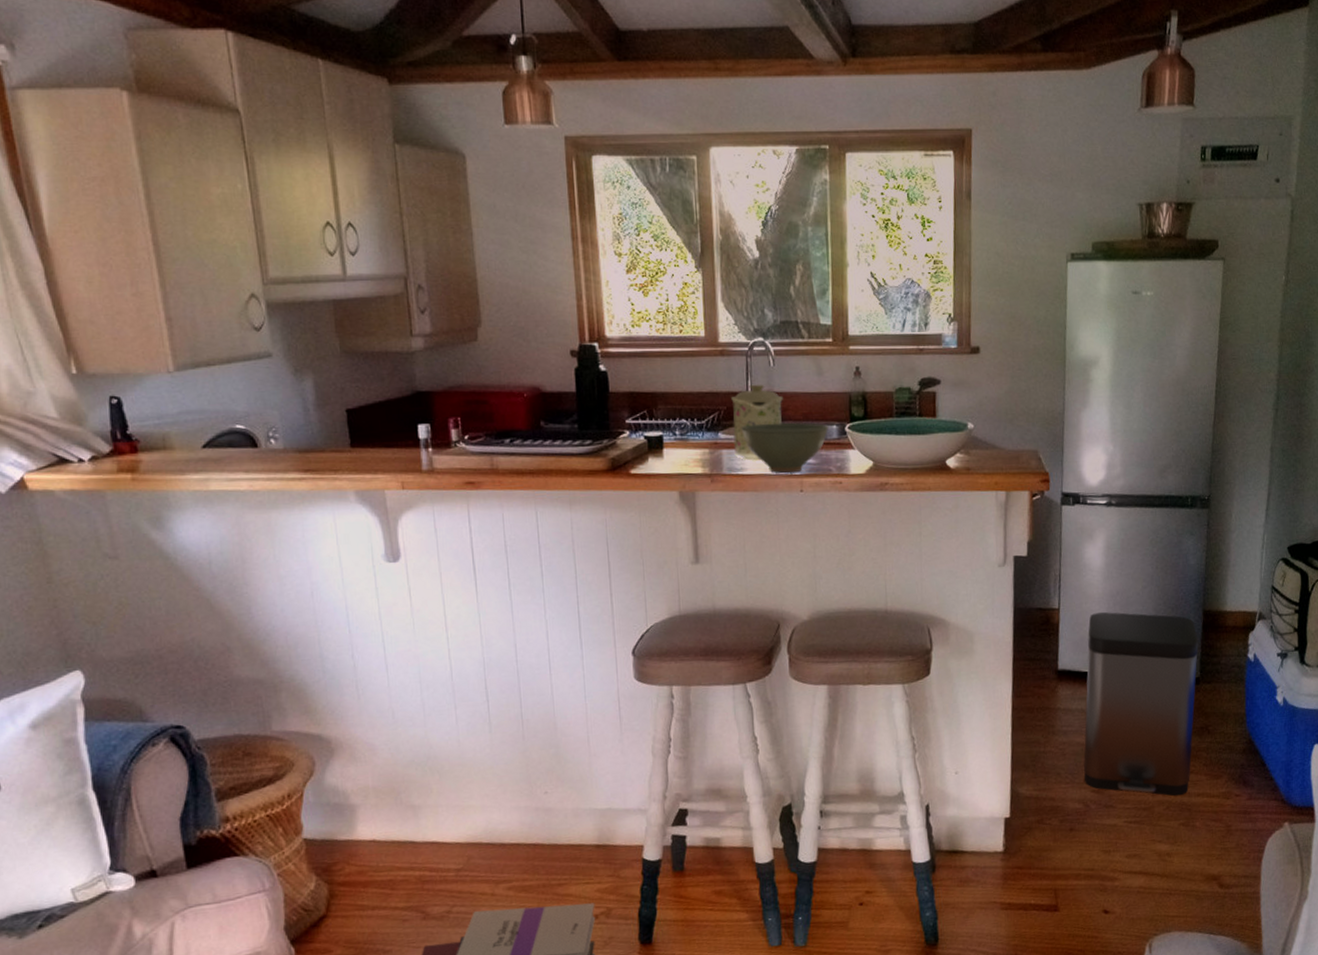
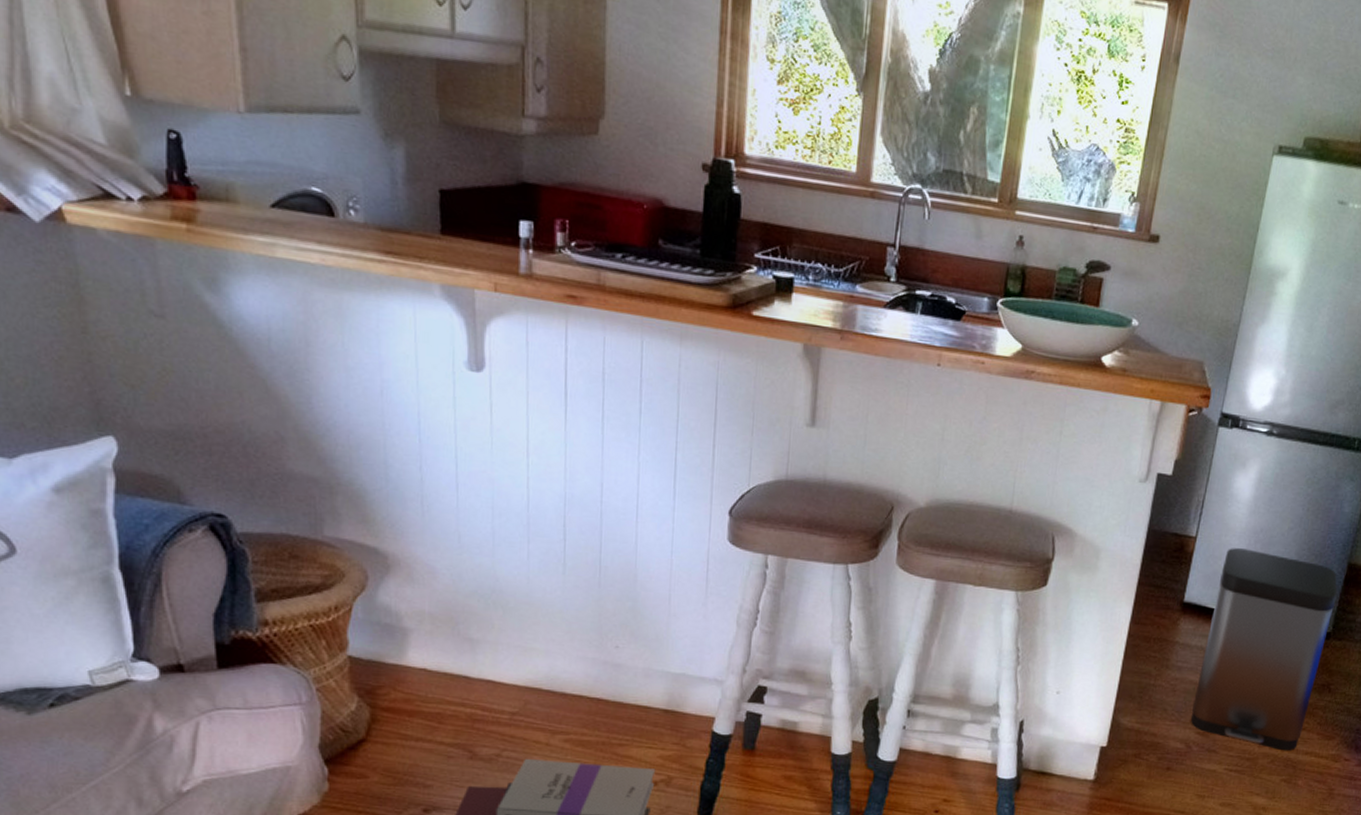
mug: present [731,384,783,461] -> none [871,236,934,324]
bowl: present [741,422,829,473] -> none [882,281,980,343]

